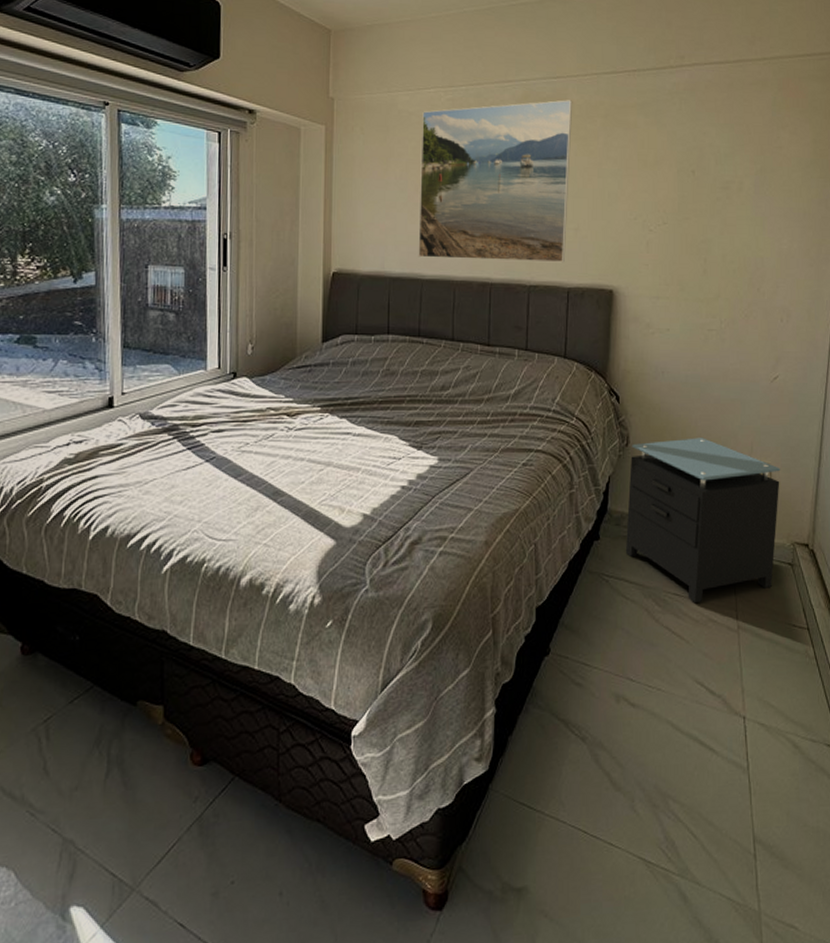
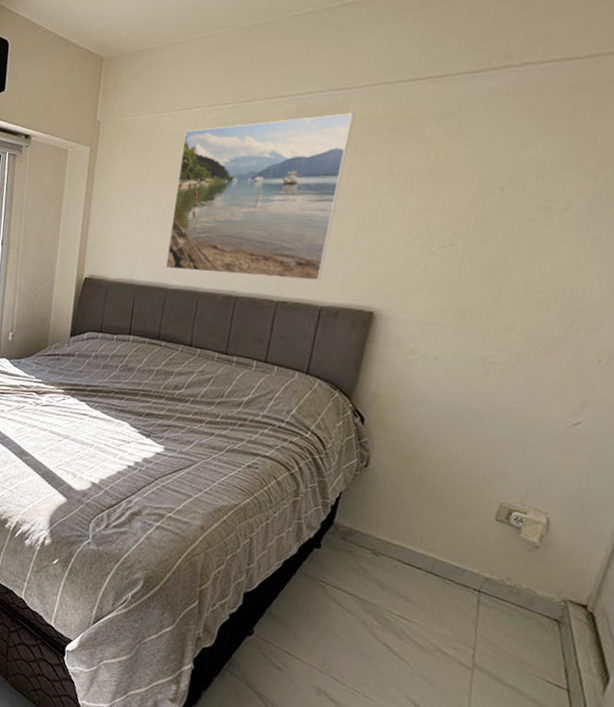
nightstand: present [625,438,781,604] -> none [347,466,564,638]

